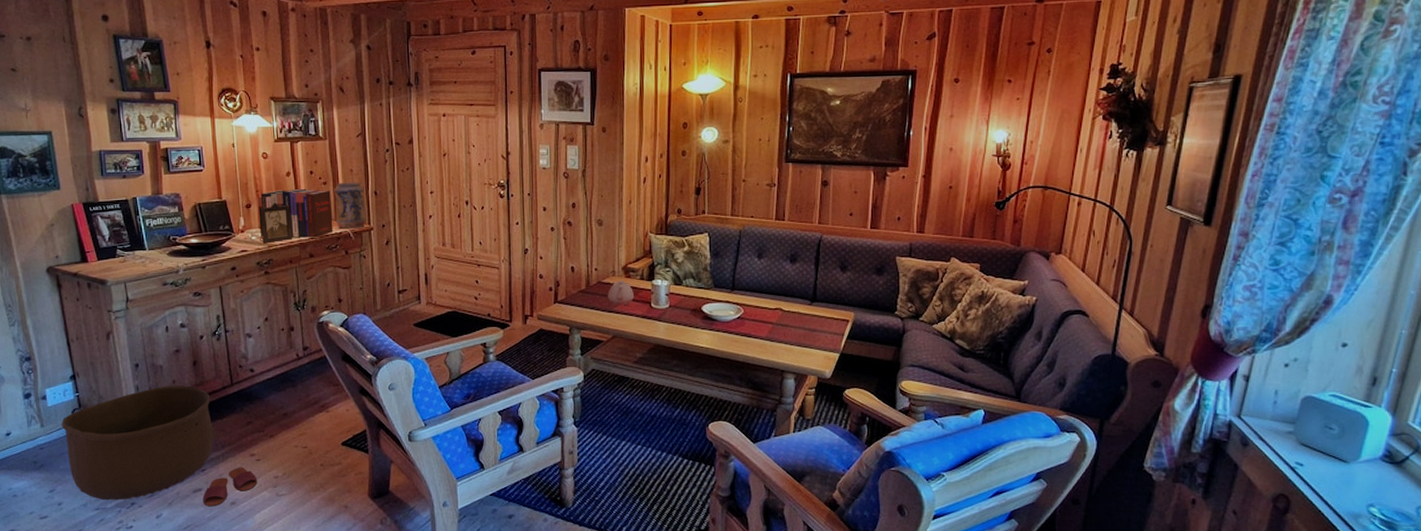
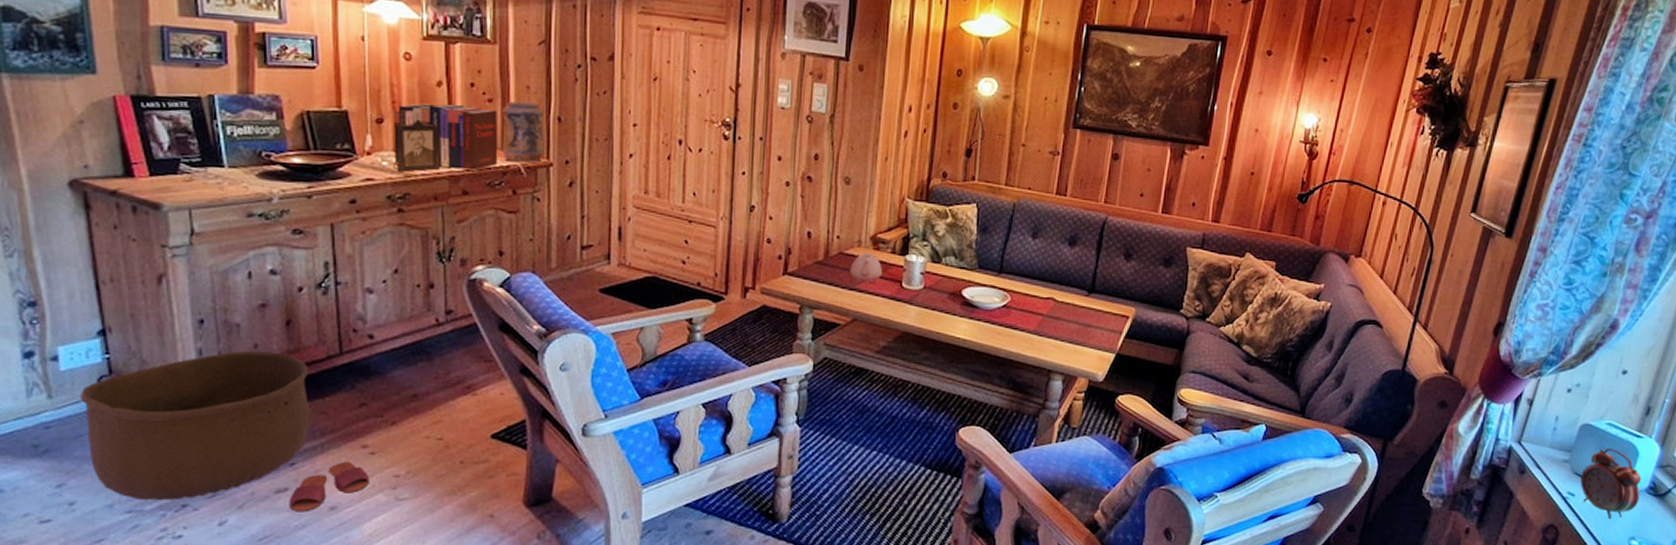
alarm clock: none [1308,418,1375,487] -> present [1580,448,1642,518]

